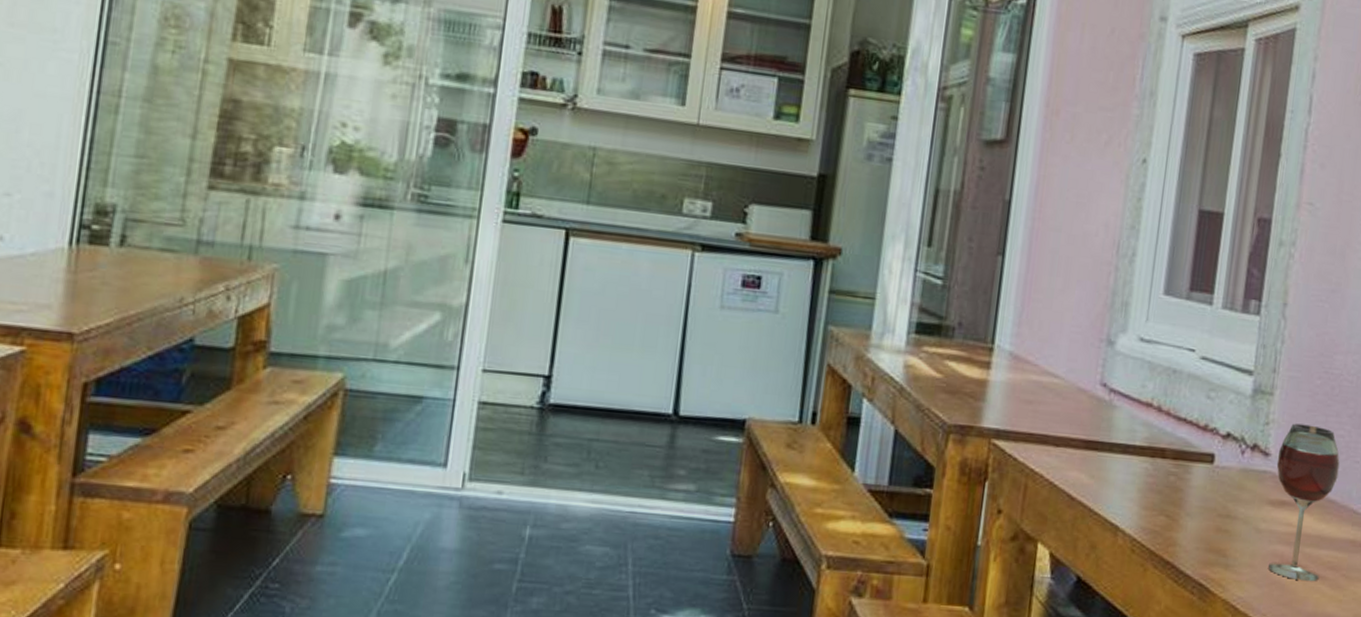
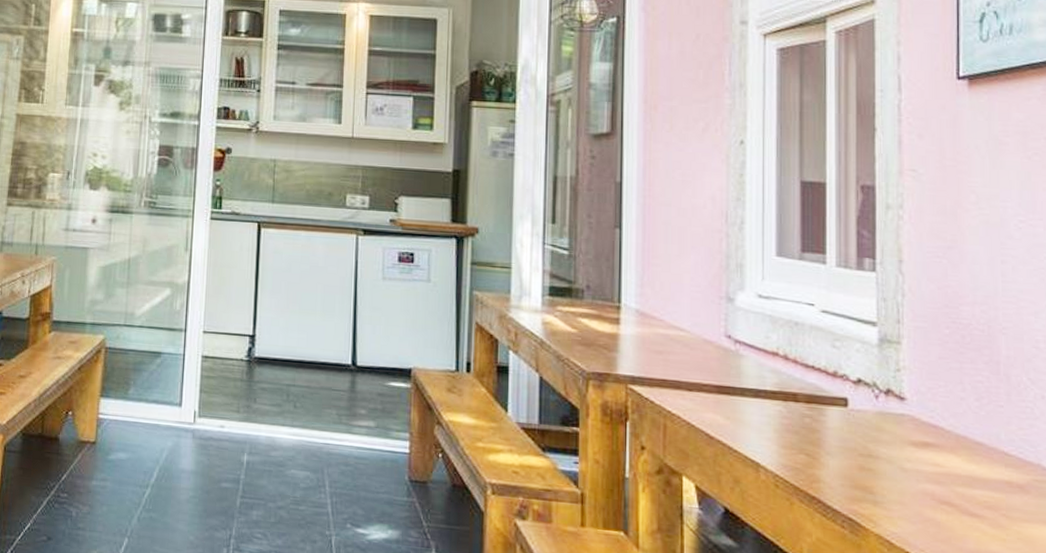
wineglass: present [1267,423,1340,582] -> none [914,370,982,521]

